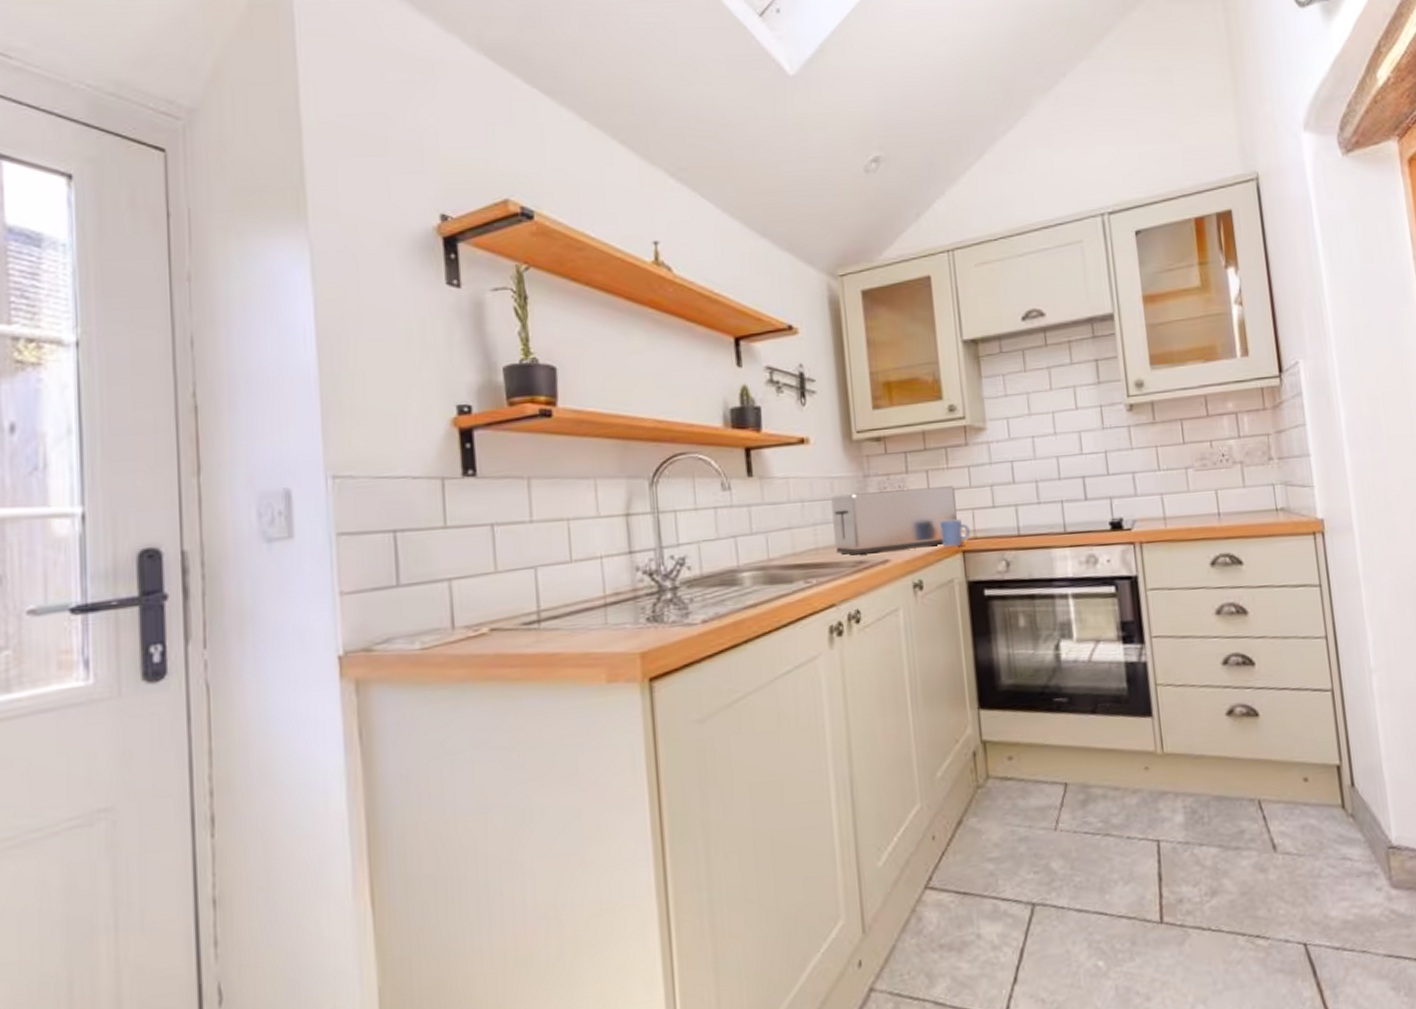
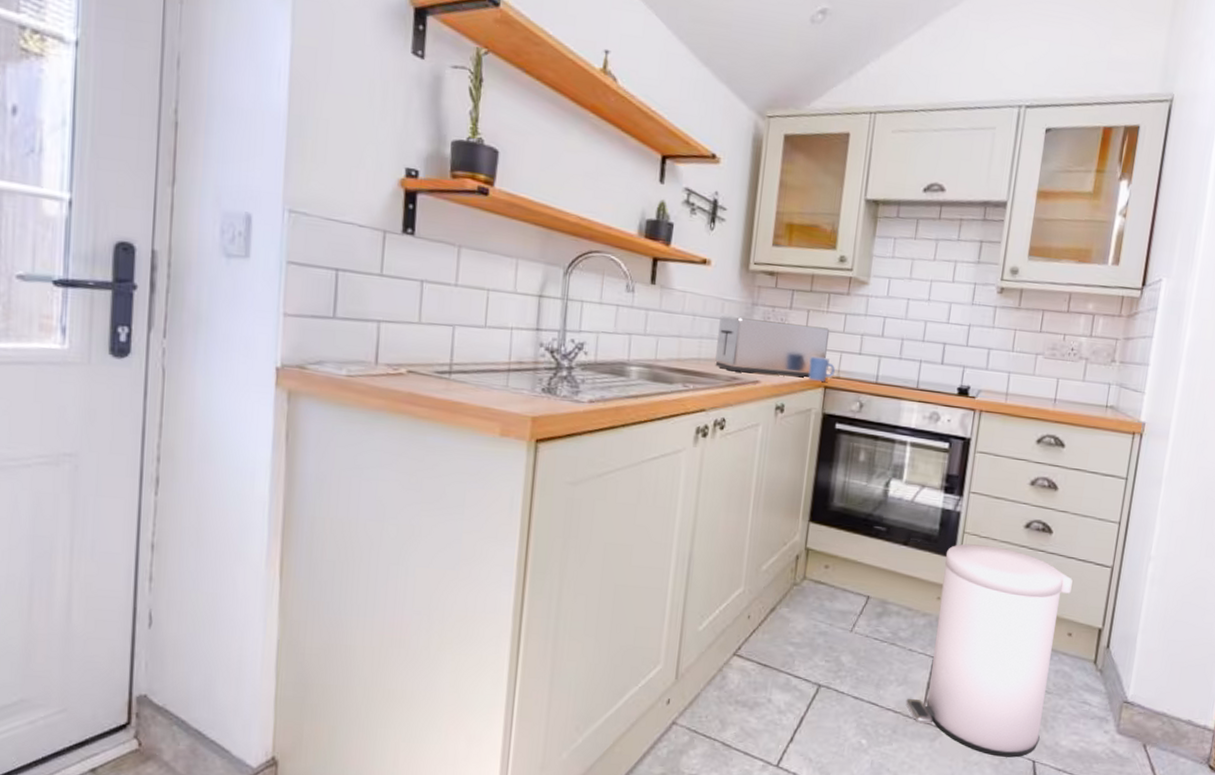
pedal bin: none [1138,693,1305,948] -> present [906,543,1073,758]

